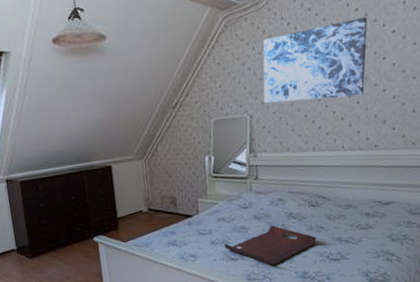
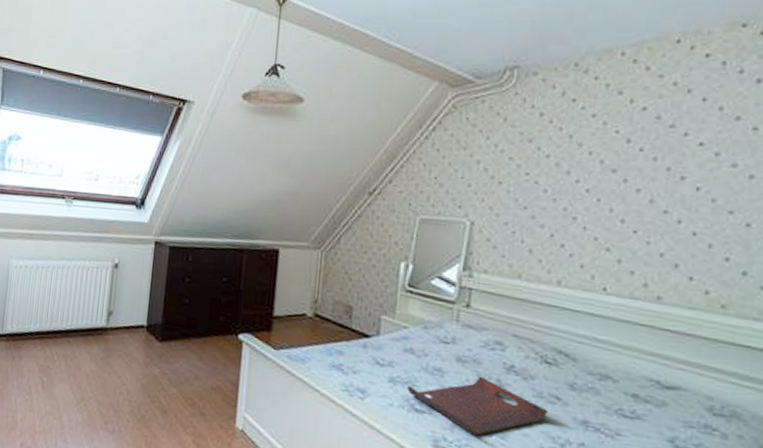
wall art: present [263,16,367,104] -> none [493,119,660,223]

